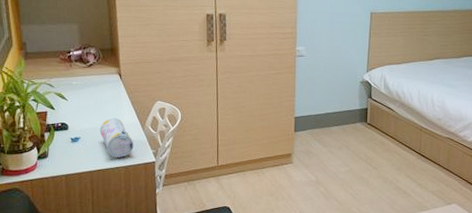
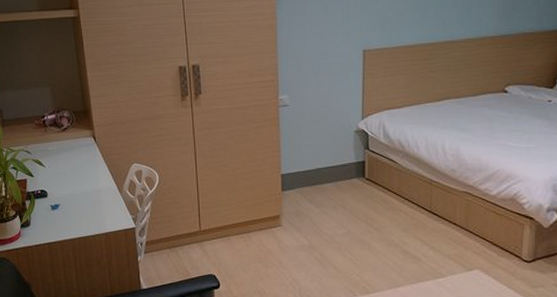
pencil case: present [99,117,134,157] -> none [78,183,113,224]

